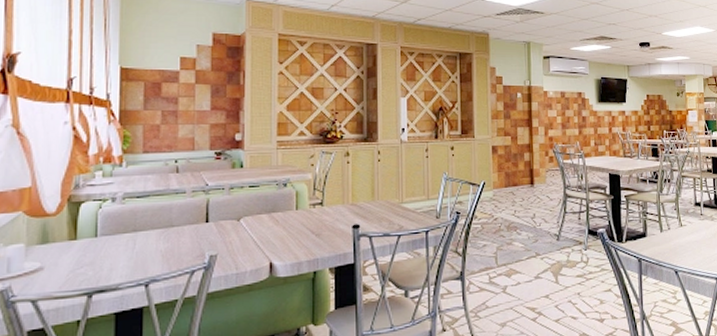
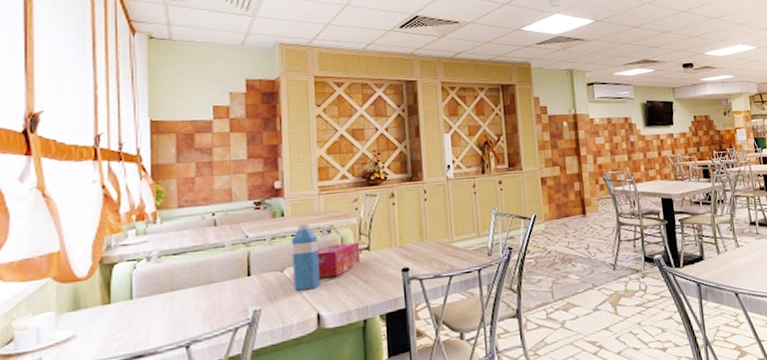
water bottle: none [249,175,275,240] -> present [291,223,321,291]
tissue box: none [272,197,314,229] -> present [316,242,361,278]

